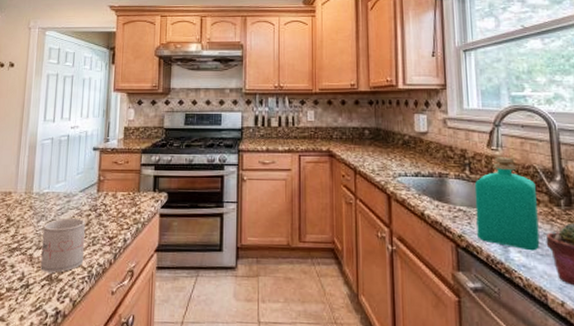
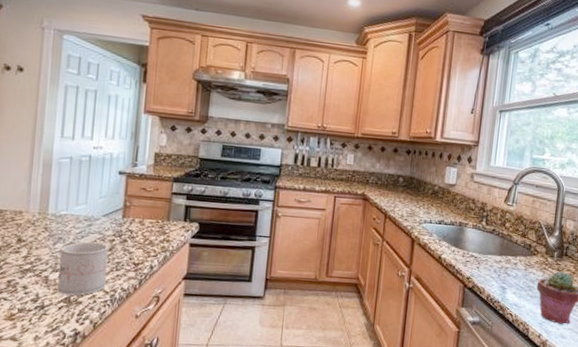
soap bottle: present [474,157,540,251] -> none [483,212,538,293]

